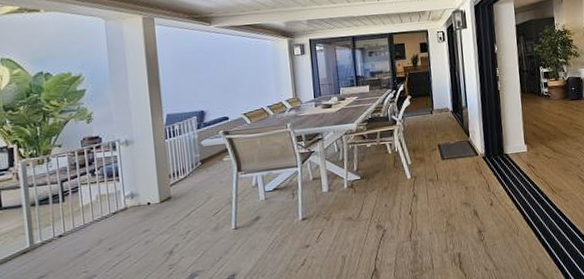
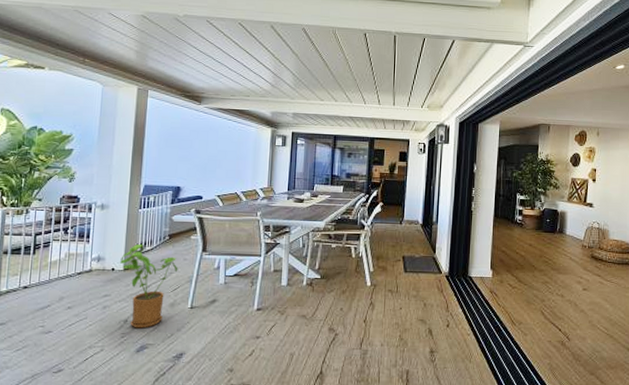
house plant: none [154,173,216,258] -> present [119,243,178,329]

